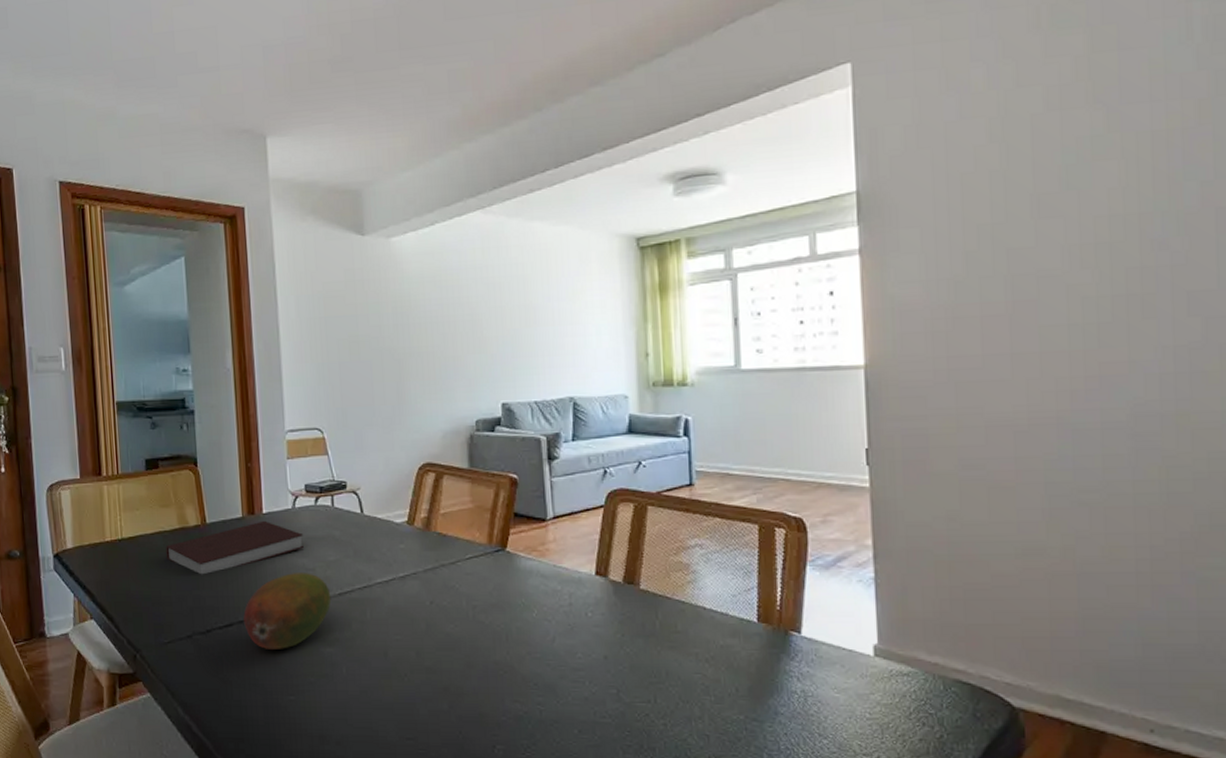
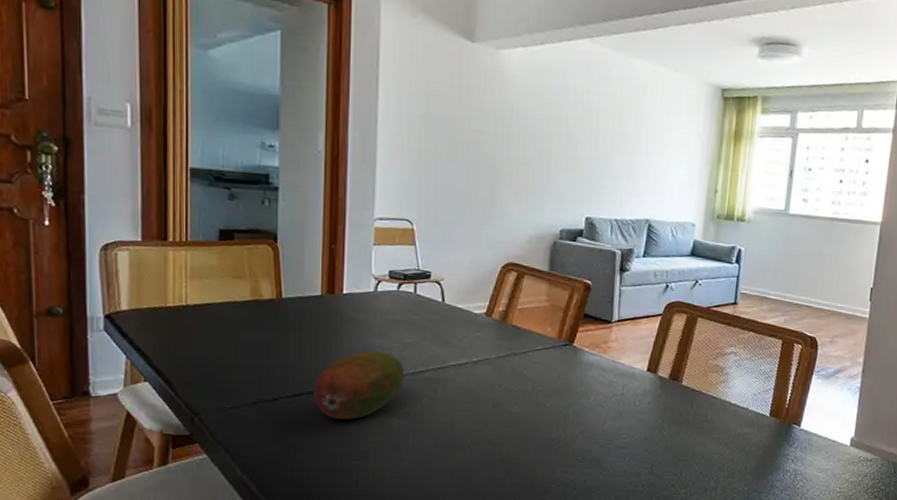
notebook: present [166,520,305,575] -> none [235,300,383,347]

